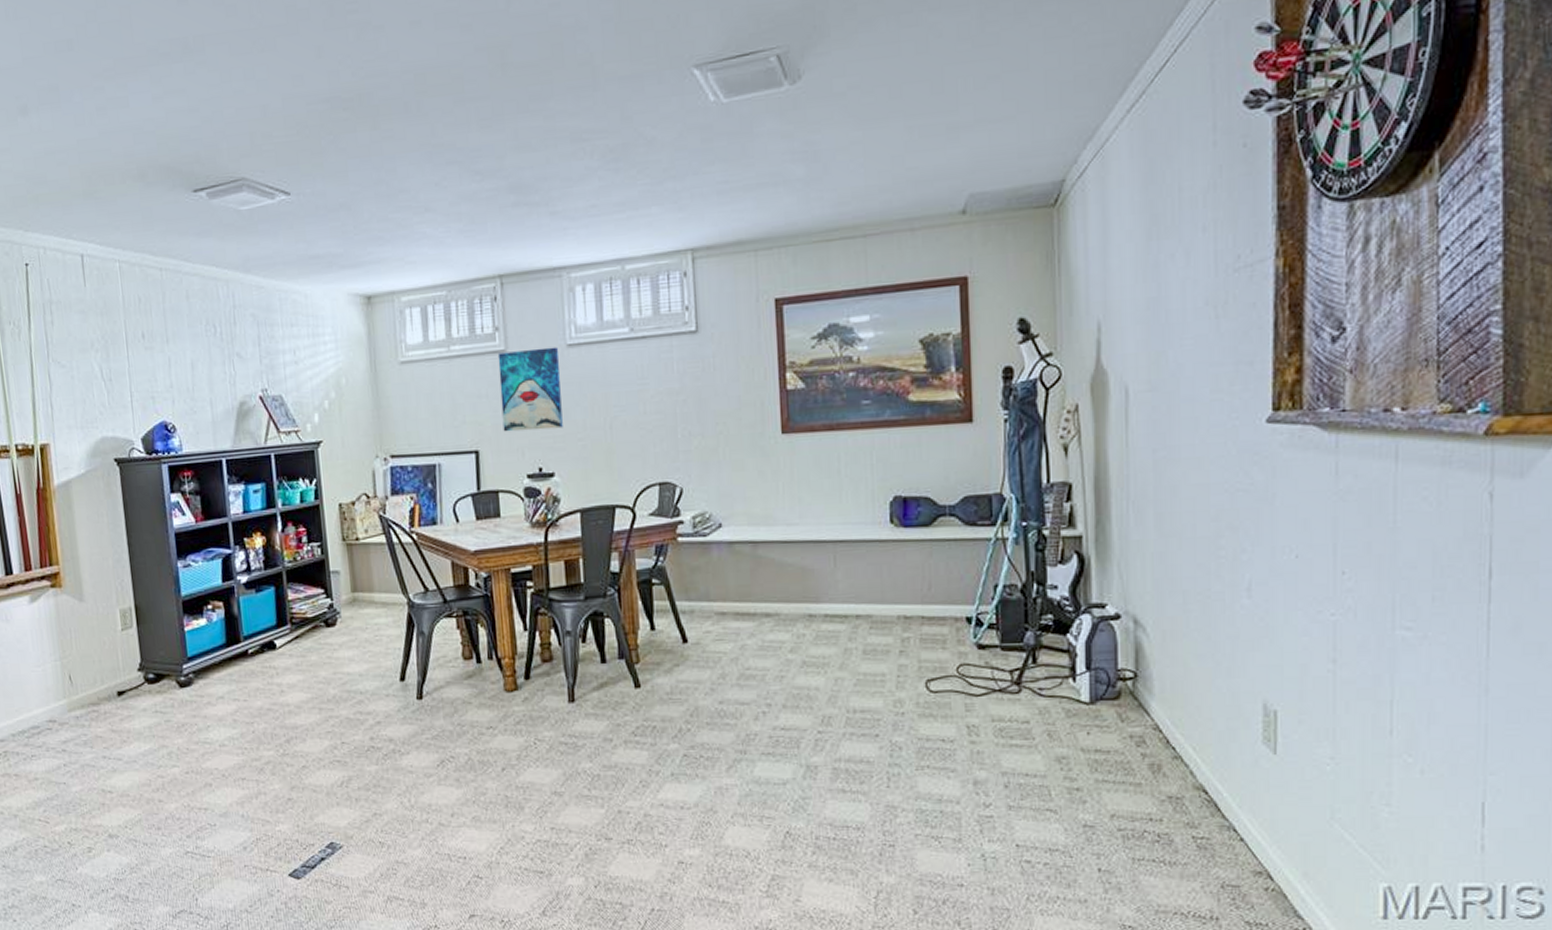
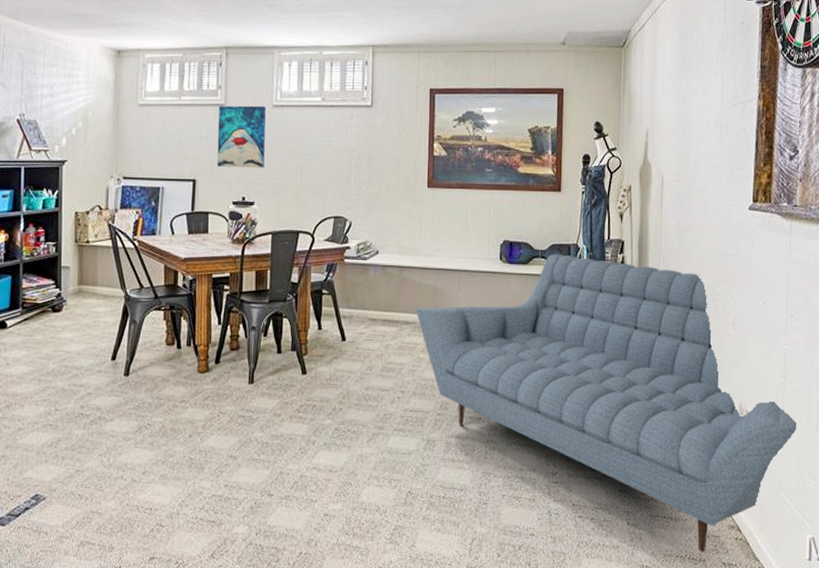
sofa: none [777,509,1356,908] -> present [415,254,796,552]

